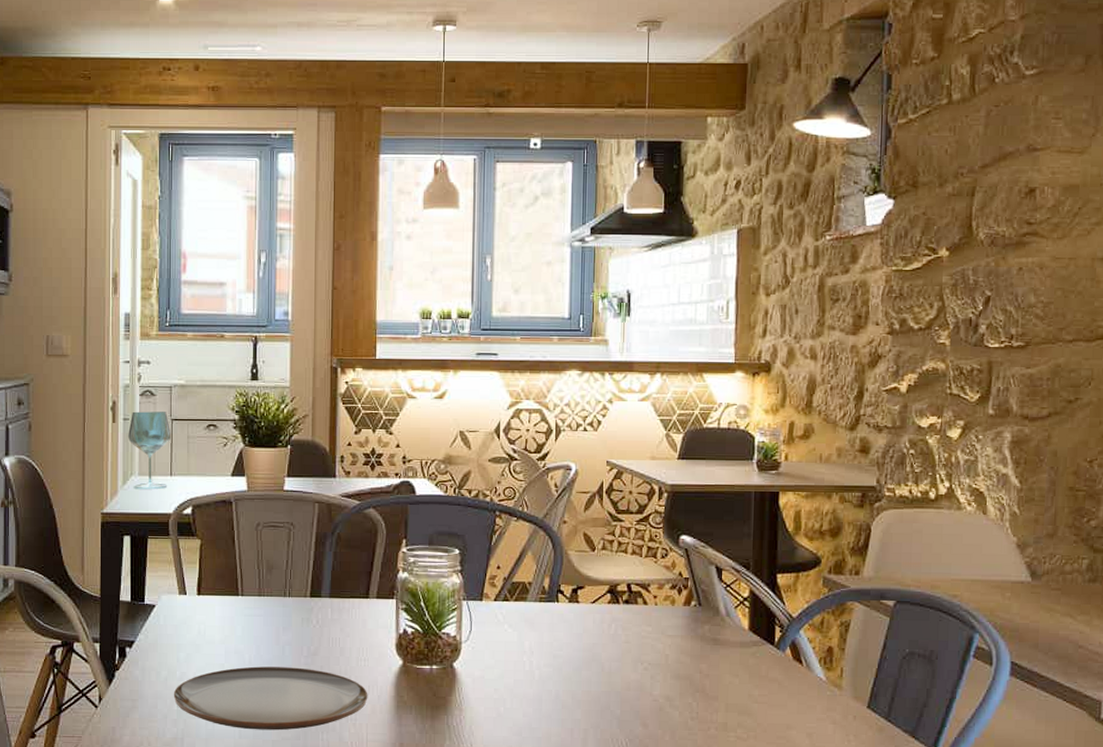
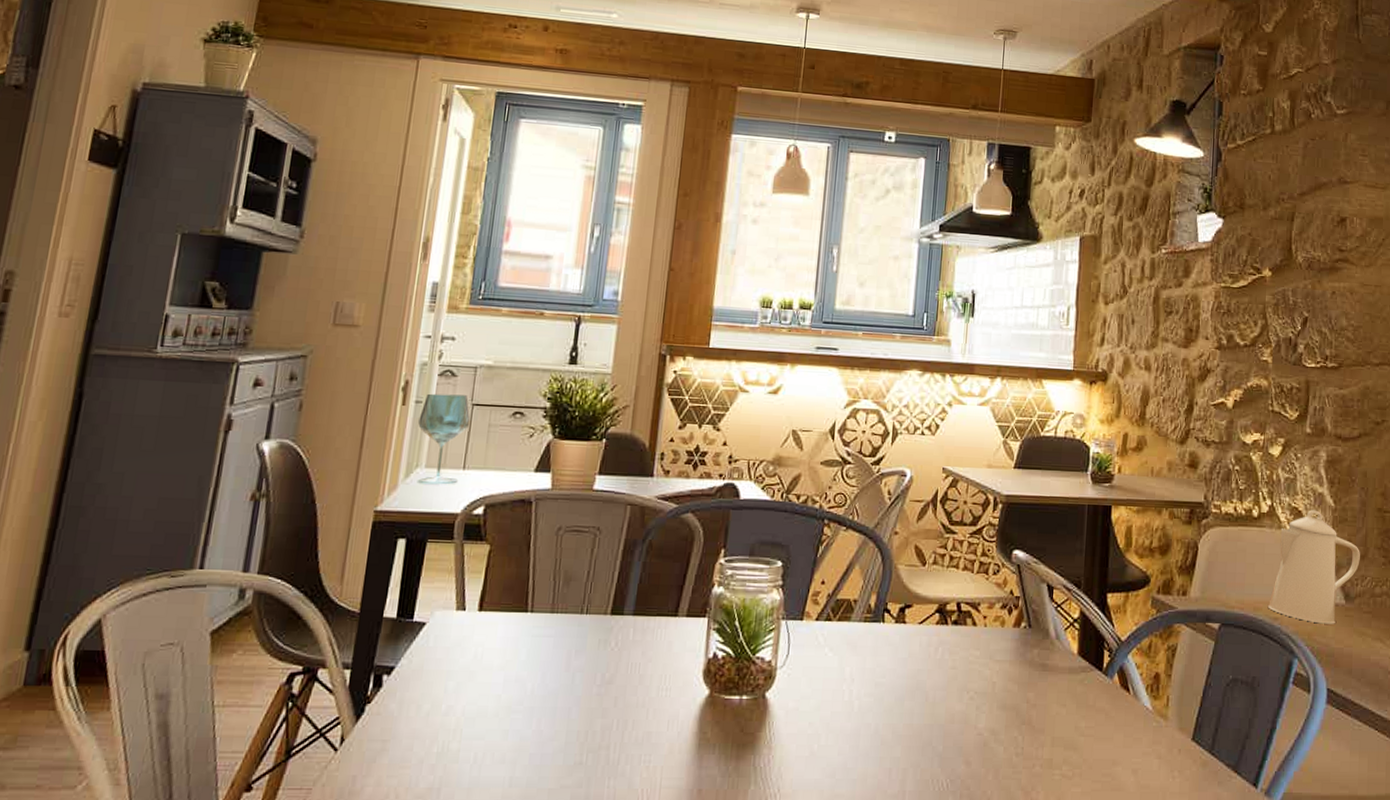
plate: present [173,666,368,731] -> none [434,698,667,776]
teapot: none [946,490,1049,601] -> present [1267,510,1360,624]

